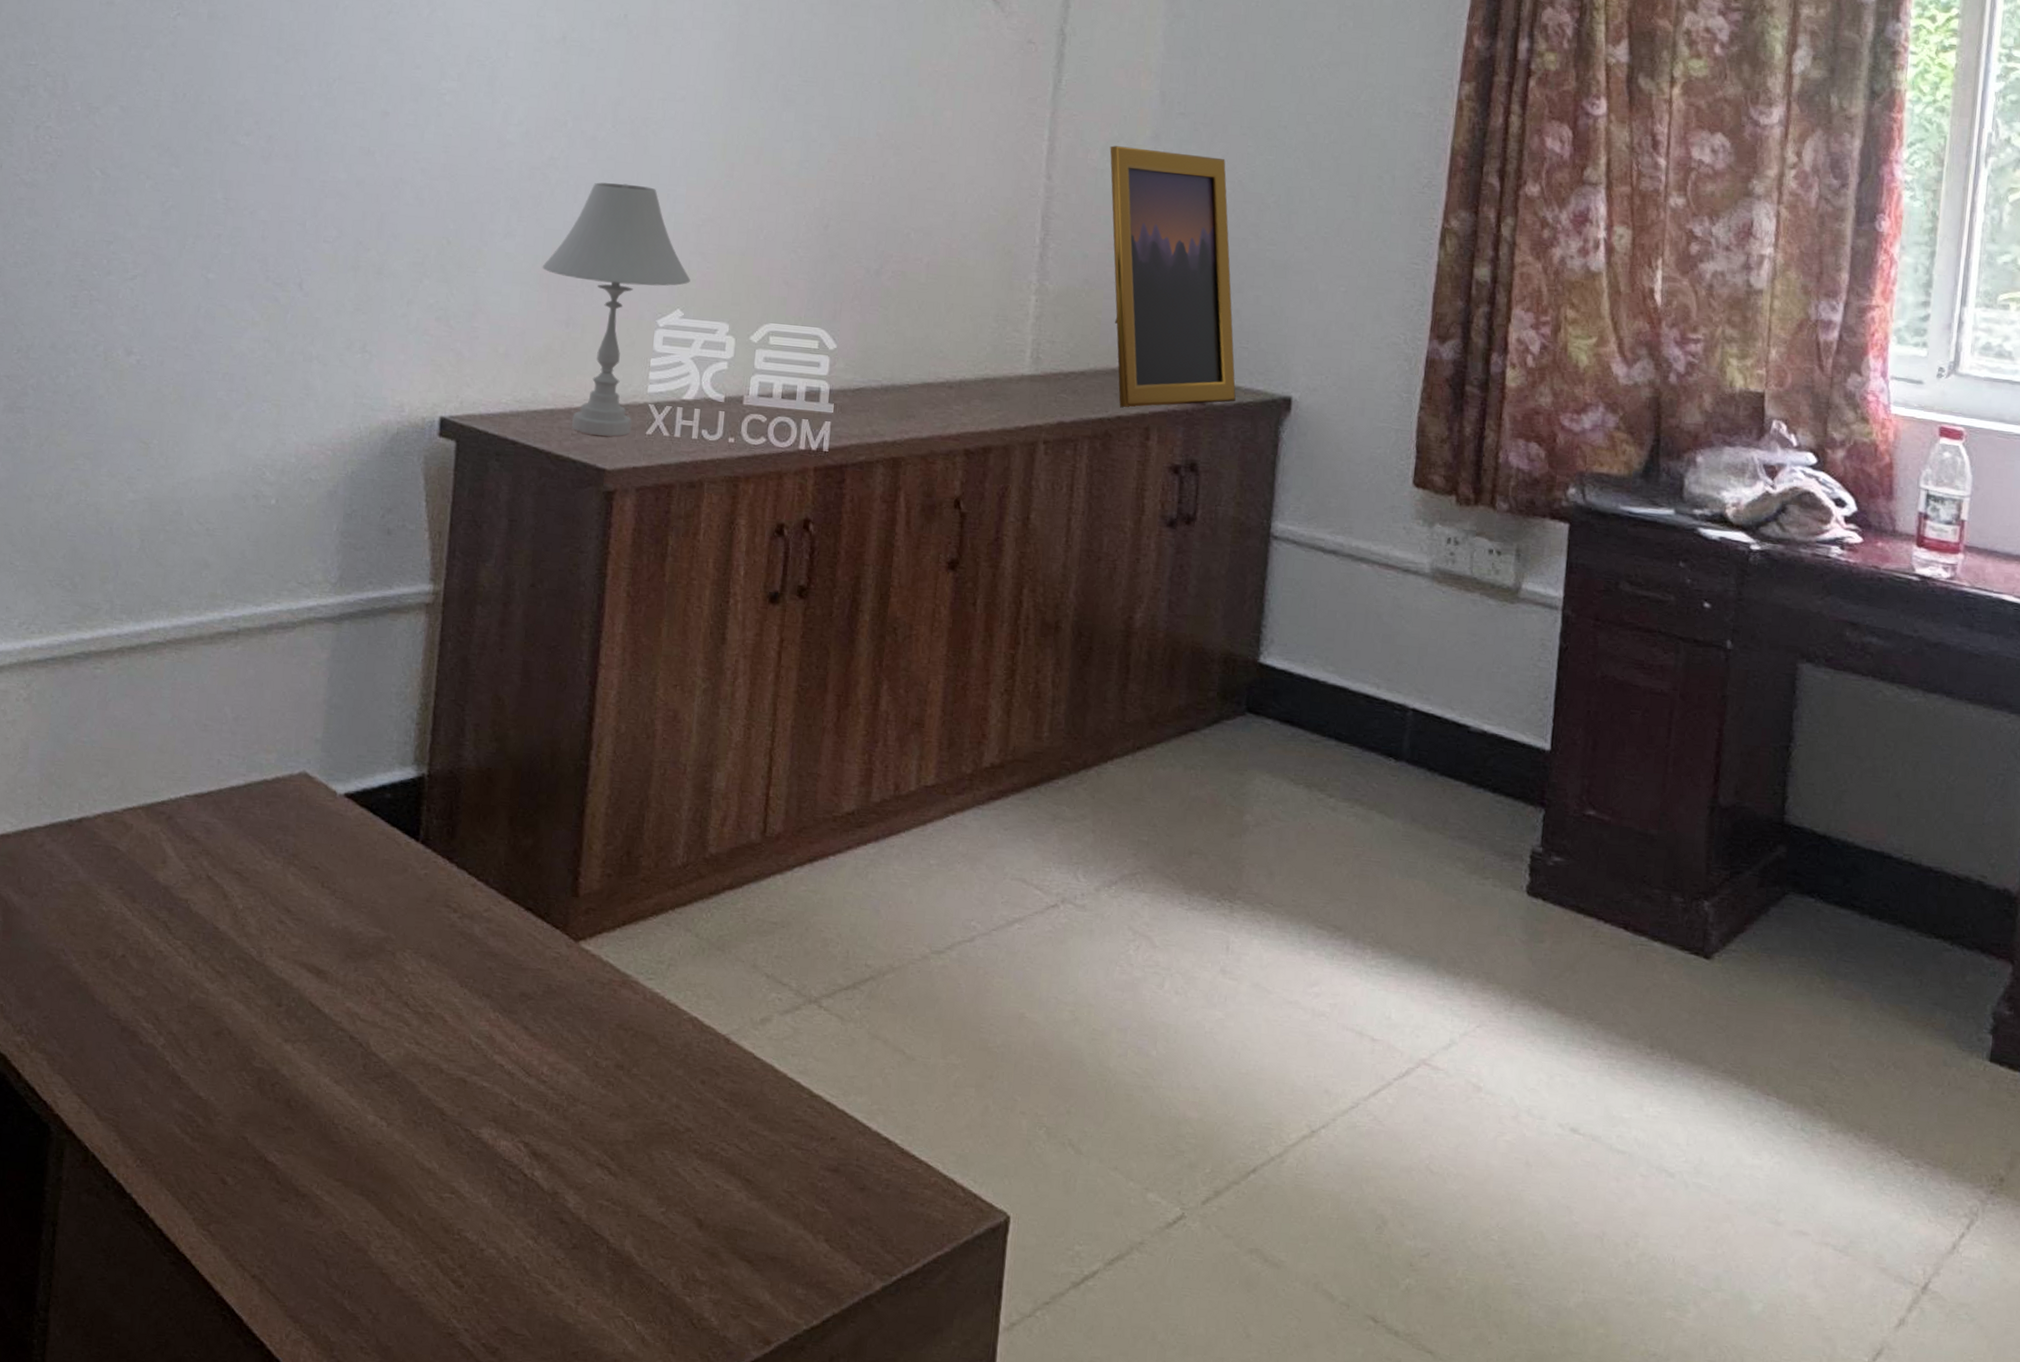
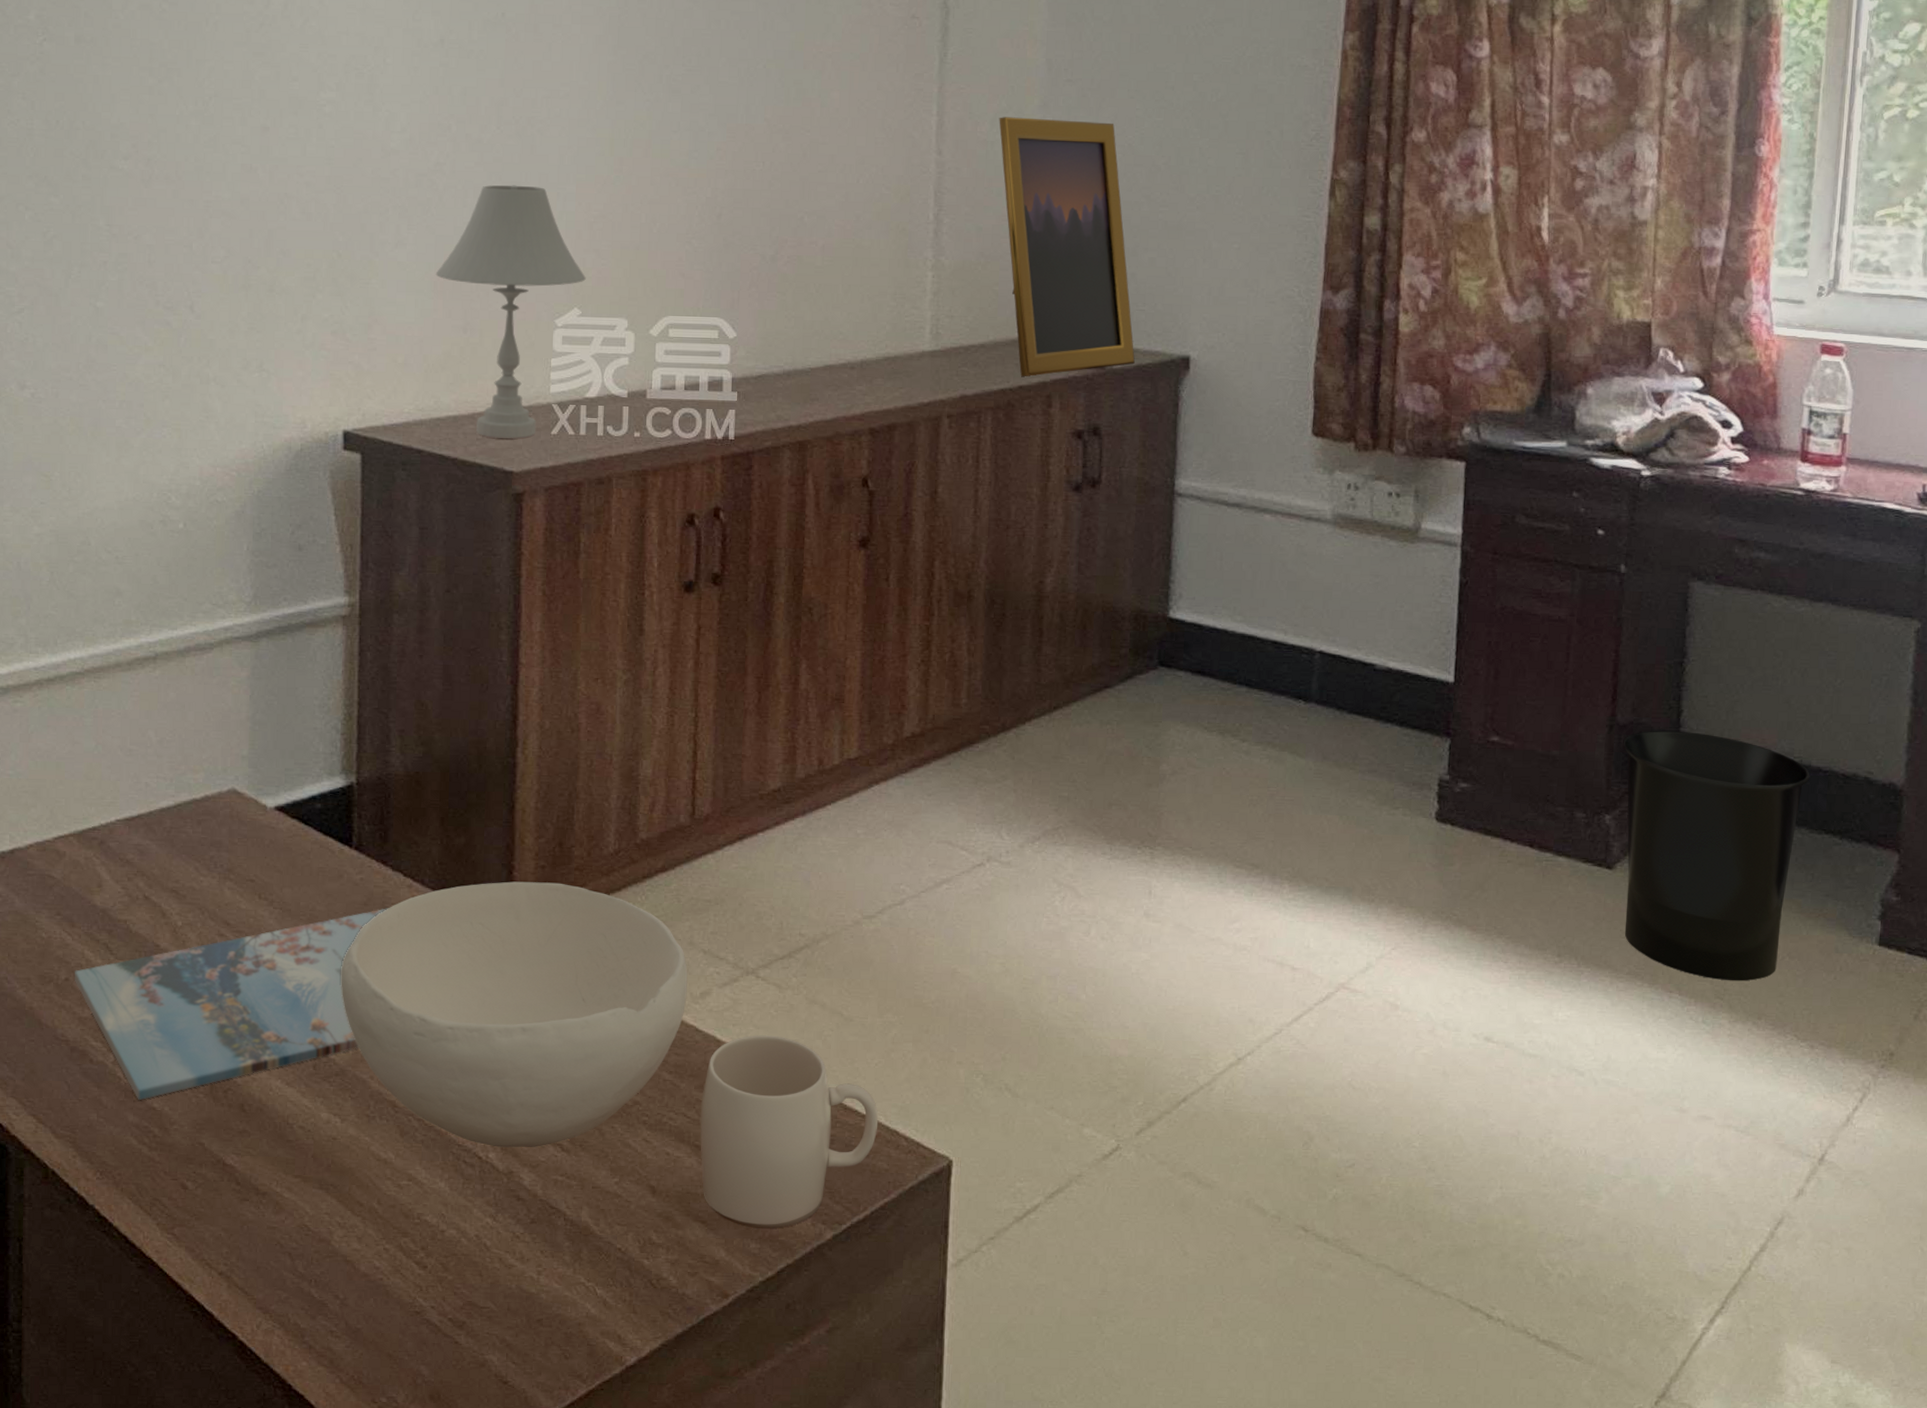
magazine: none [130,906,450,1088] -> present [74,908,388,1101]
decorative bowl: none [396,887,750,1169] -> present [341,881,688,1148]
mug: none [751,1067,936,1275] -> present [699,1035,879,1229]
waste bin: none [1721,815,1920,1089] -> present [1622,730,1809,981]

